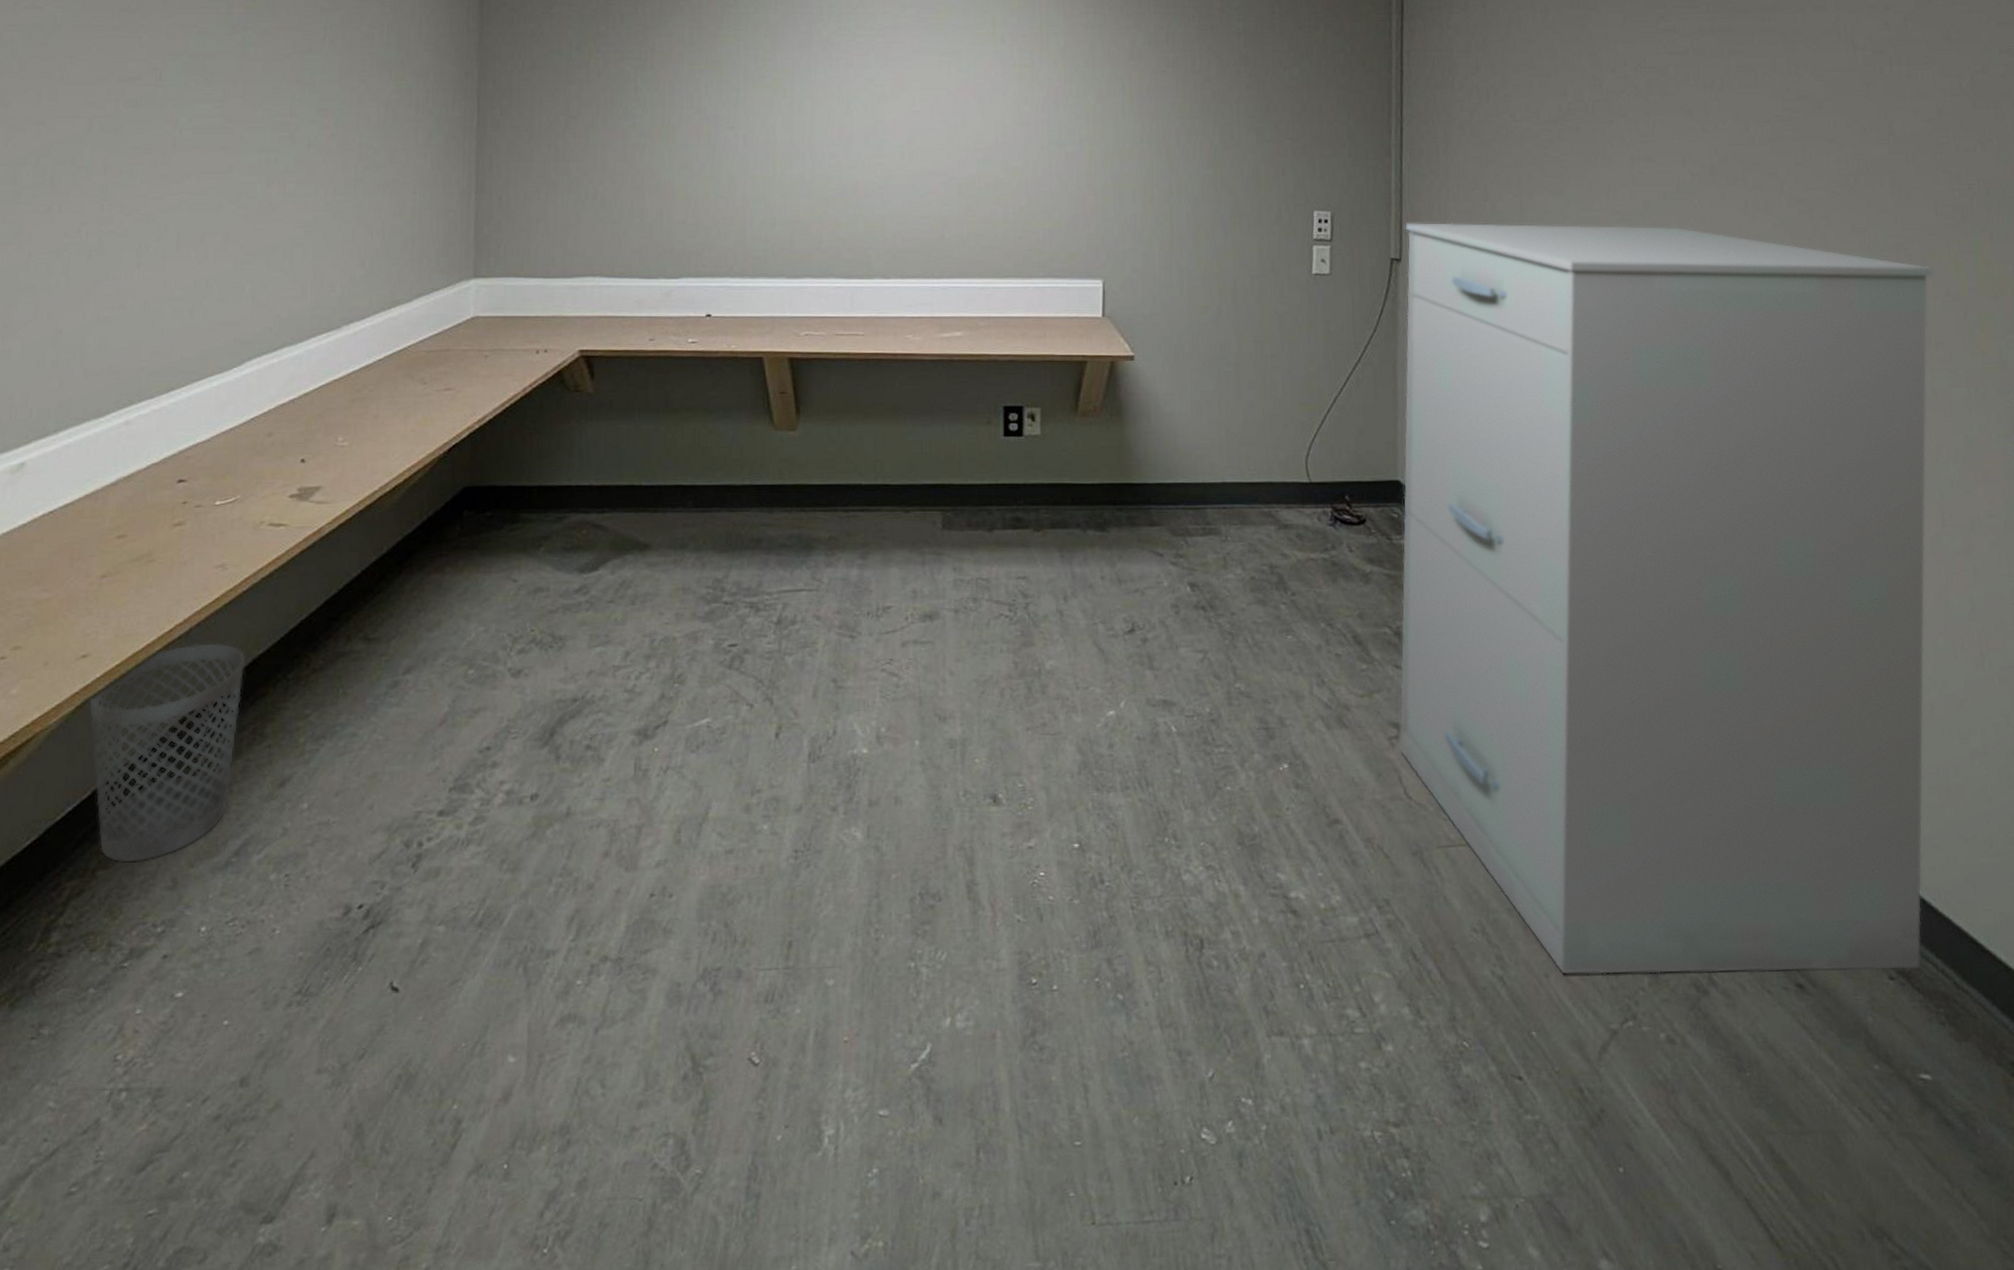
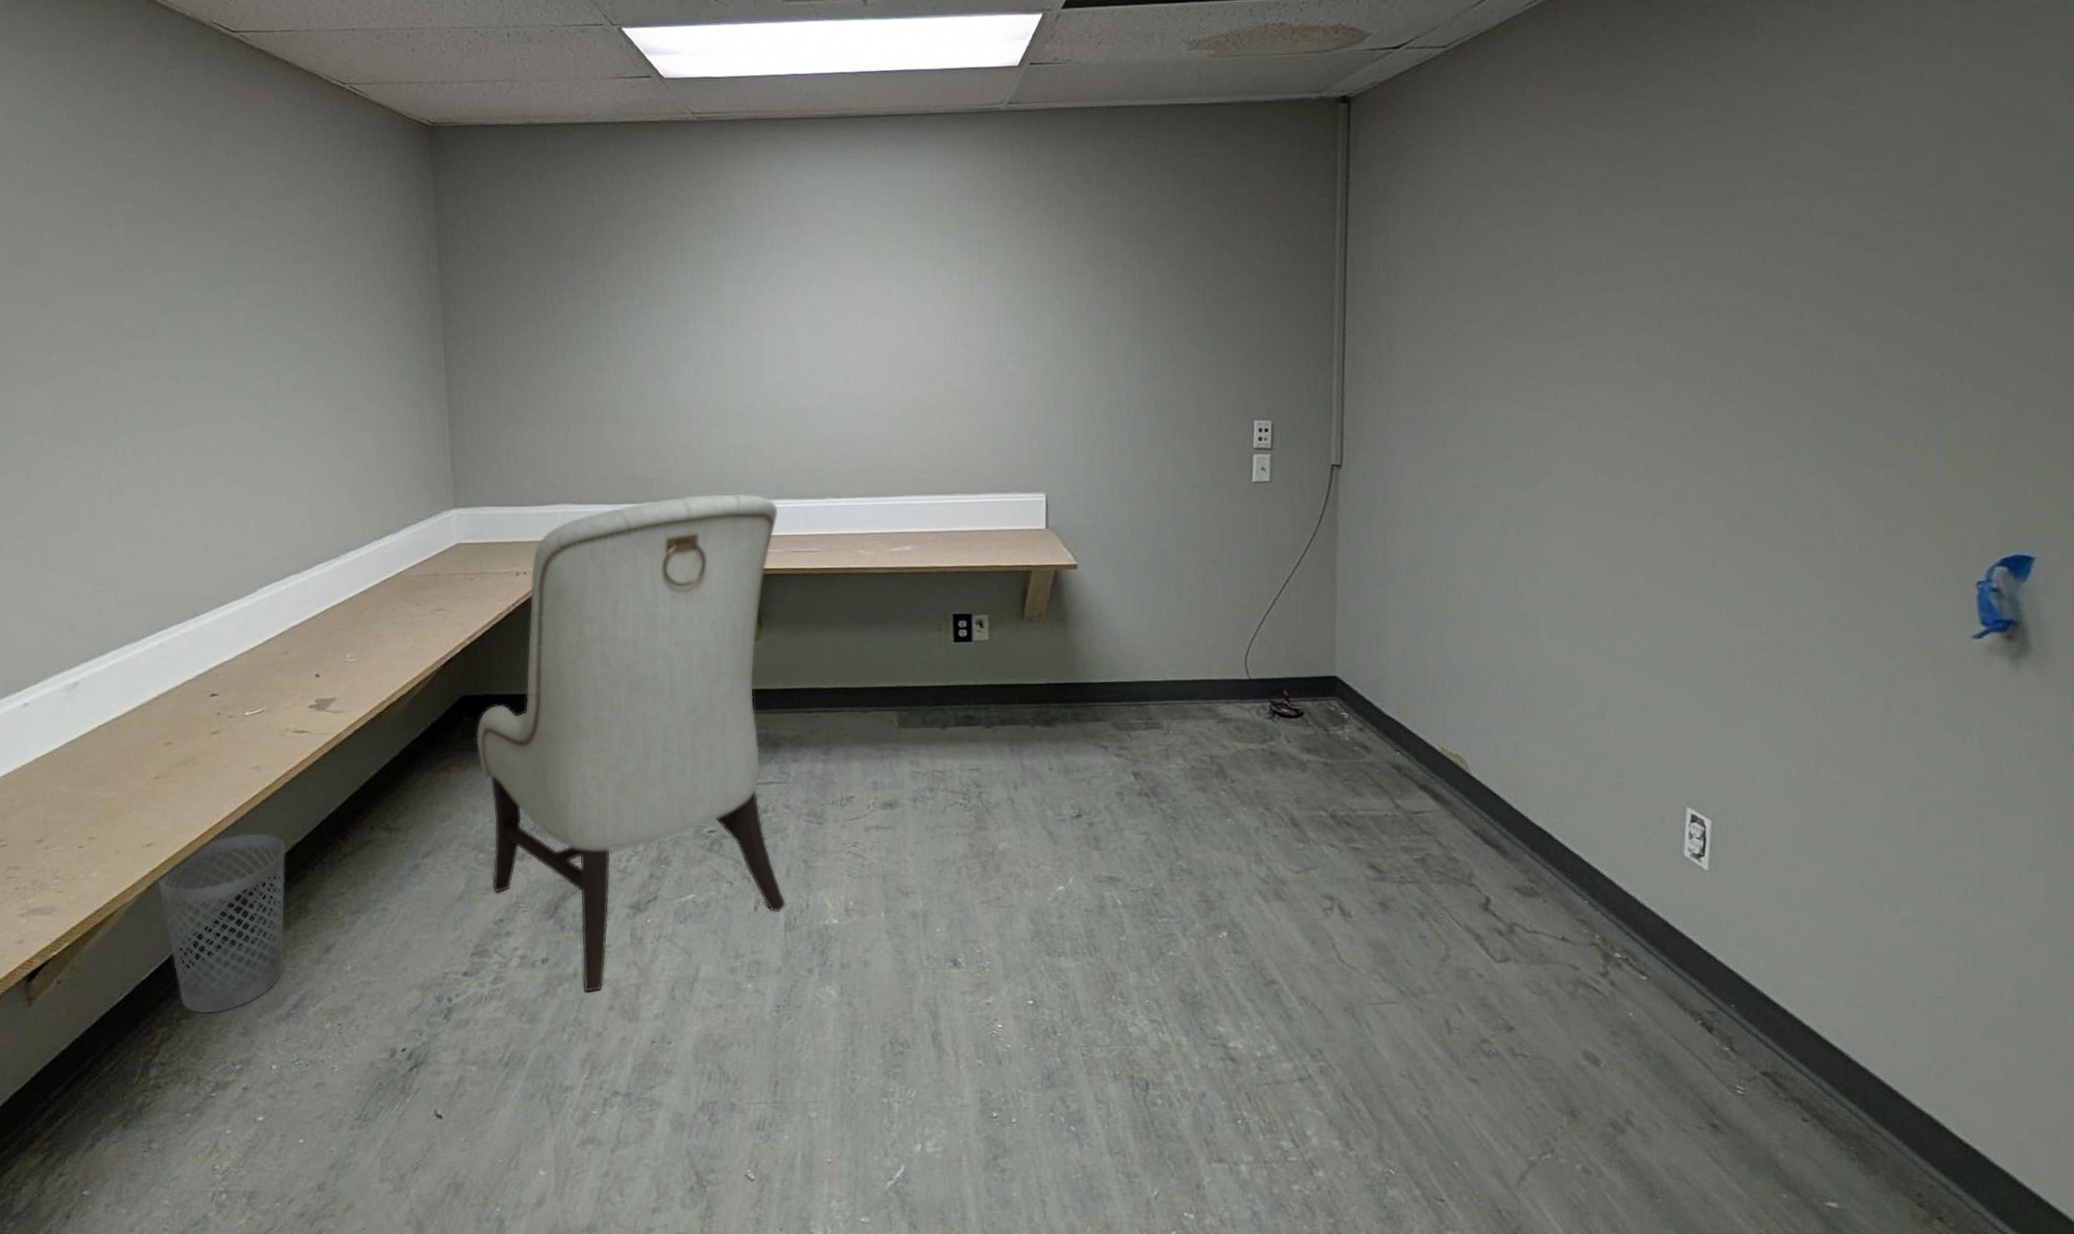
chair: none [476,271,824,835] -> present [476,493,787,992]
filing cabinet: present [1400,222,1933,975] -> none [1334,424,1896,1114]

